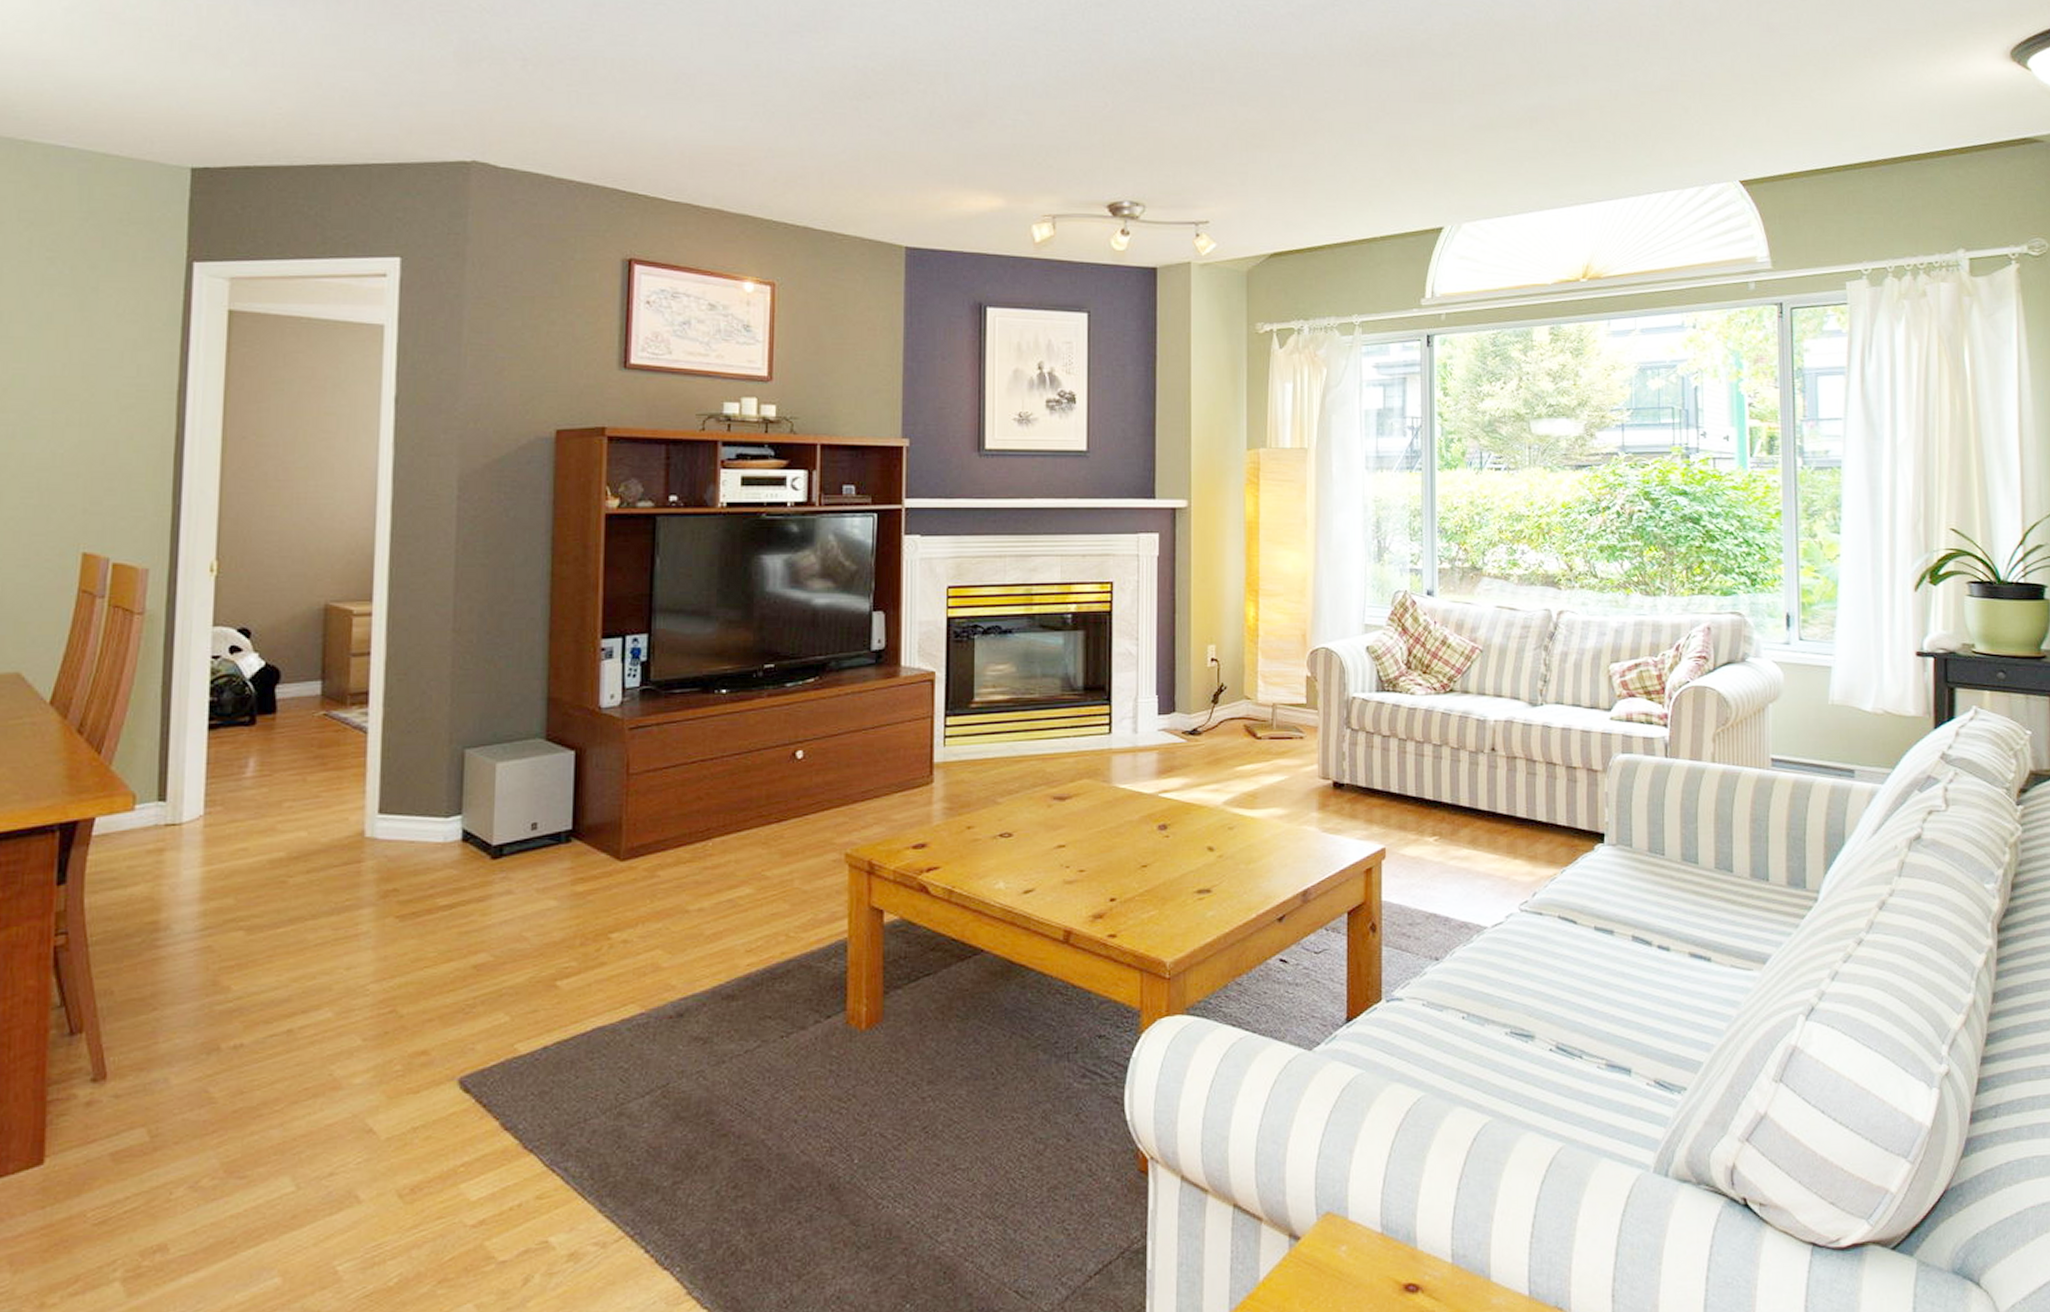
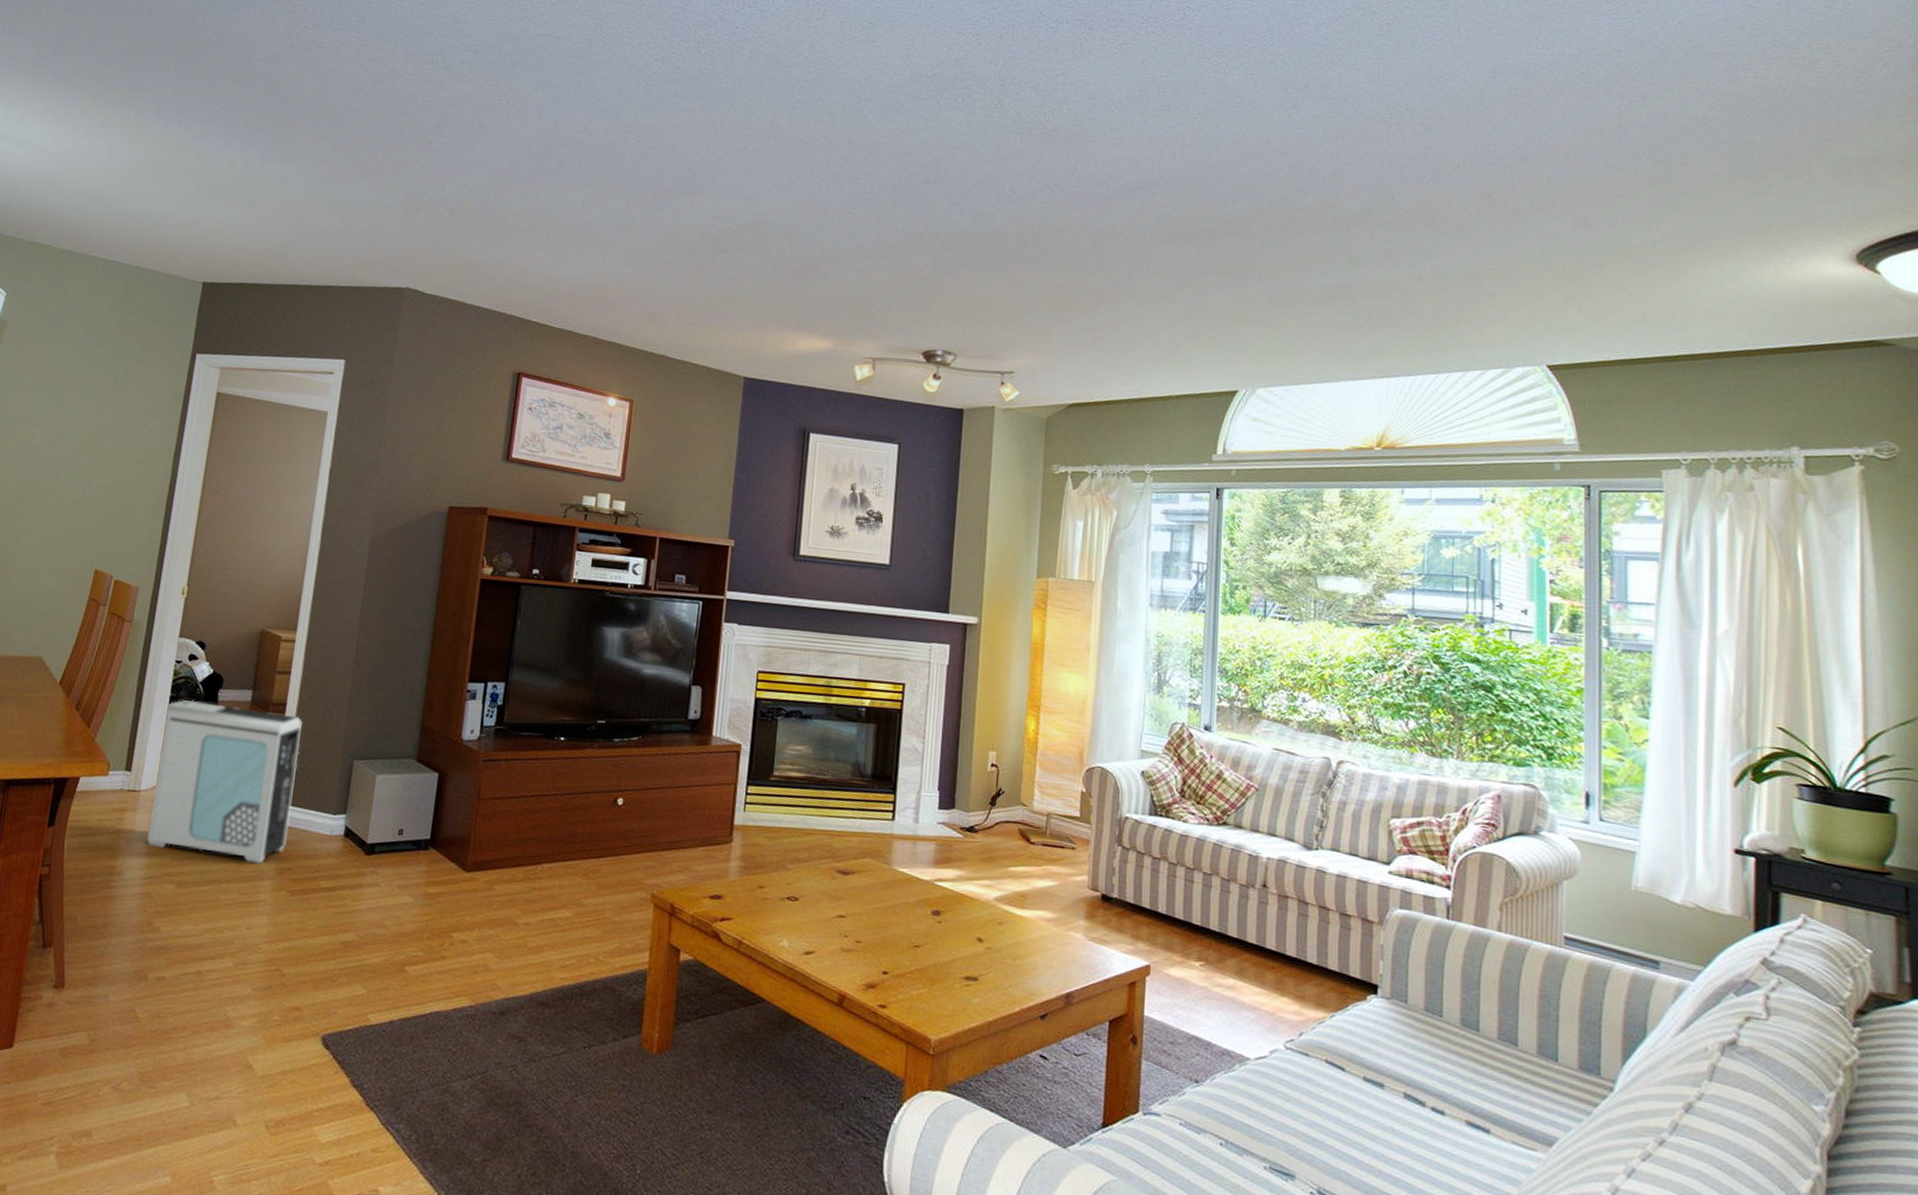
air purifier: none [198,702,393,891] -> present [146,700,302,865]

